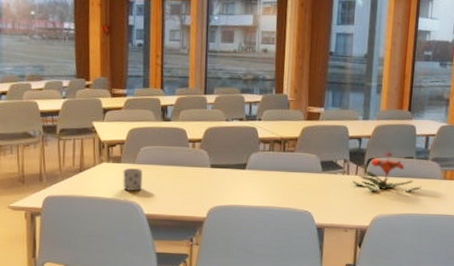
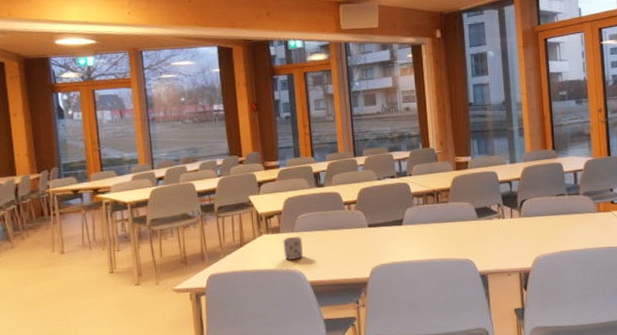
flower: present [352,151,422,192] -> none [508,190,577,233]

